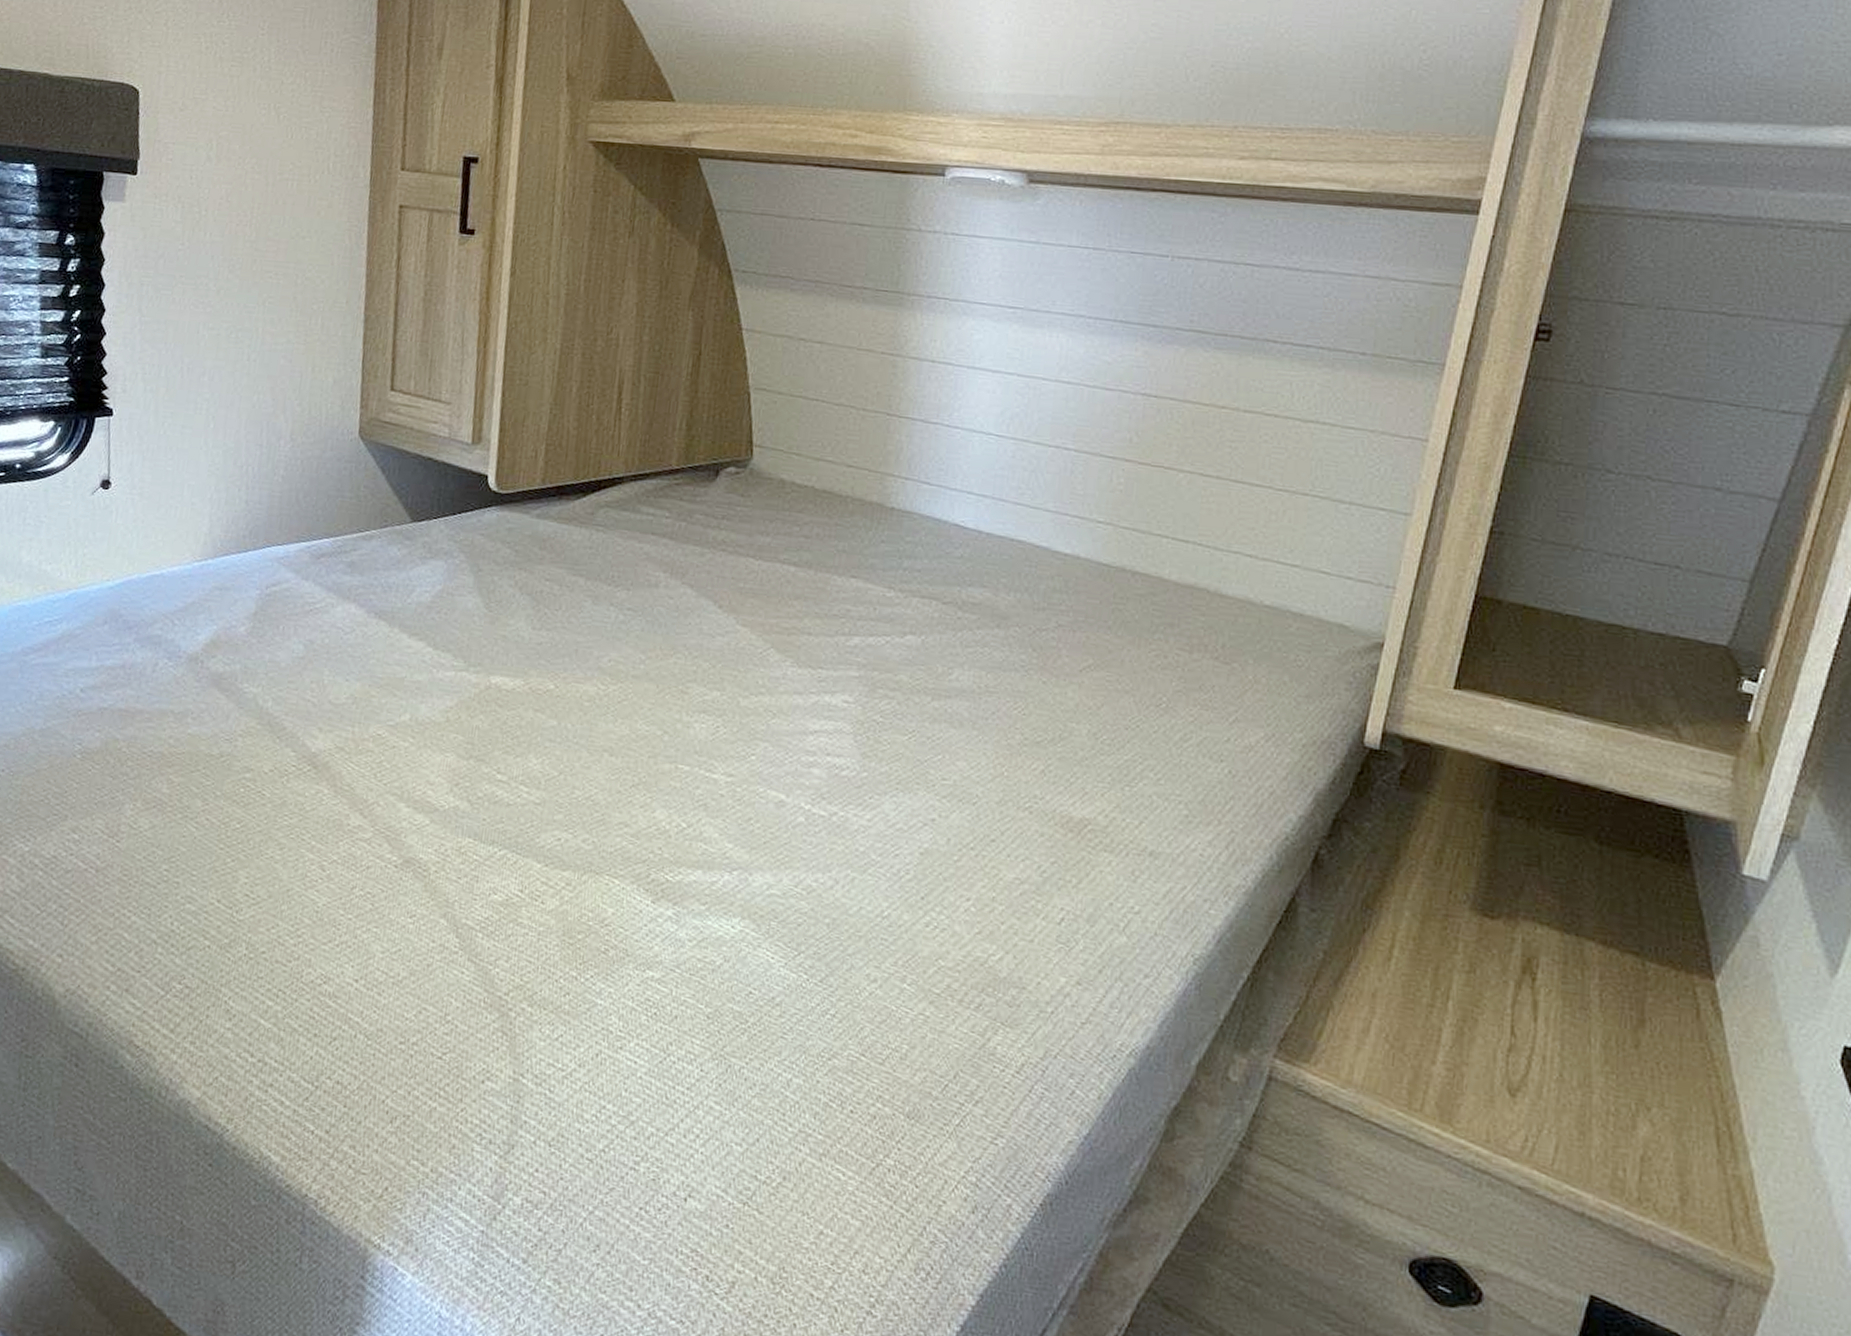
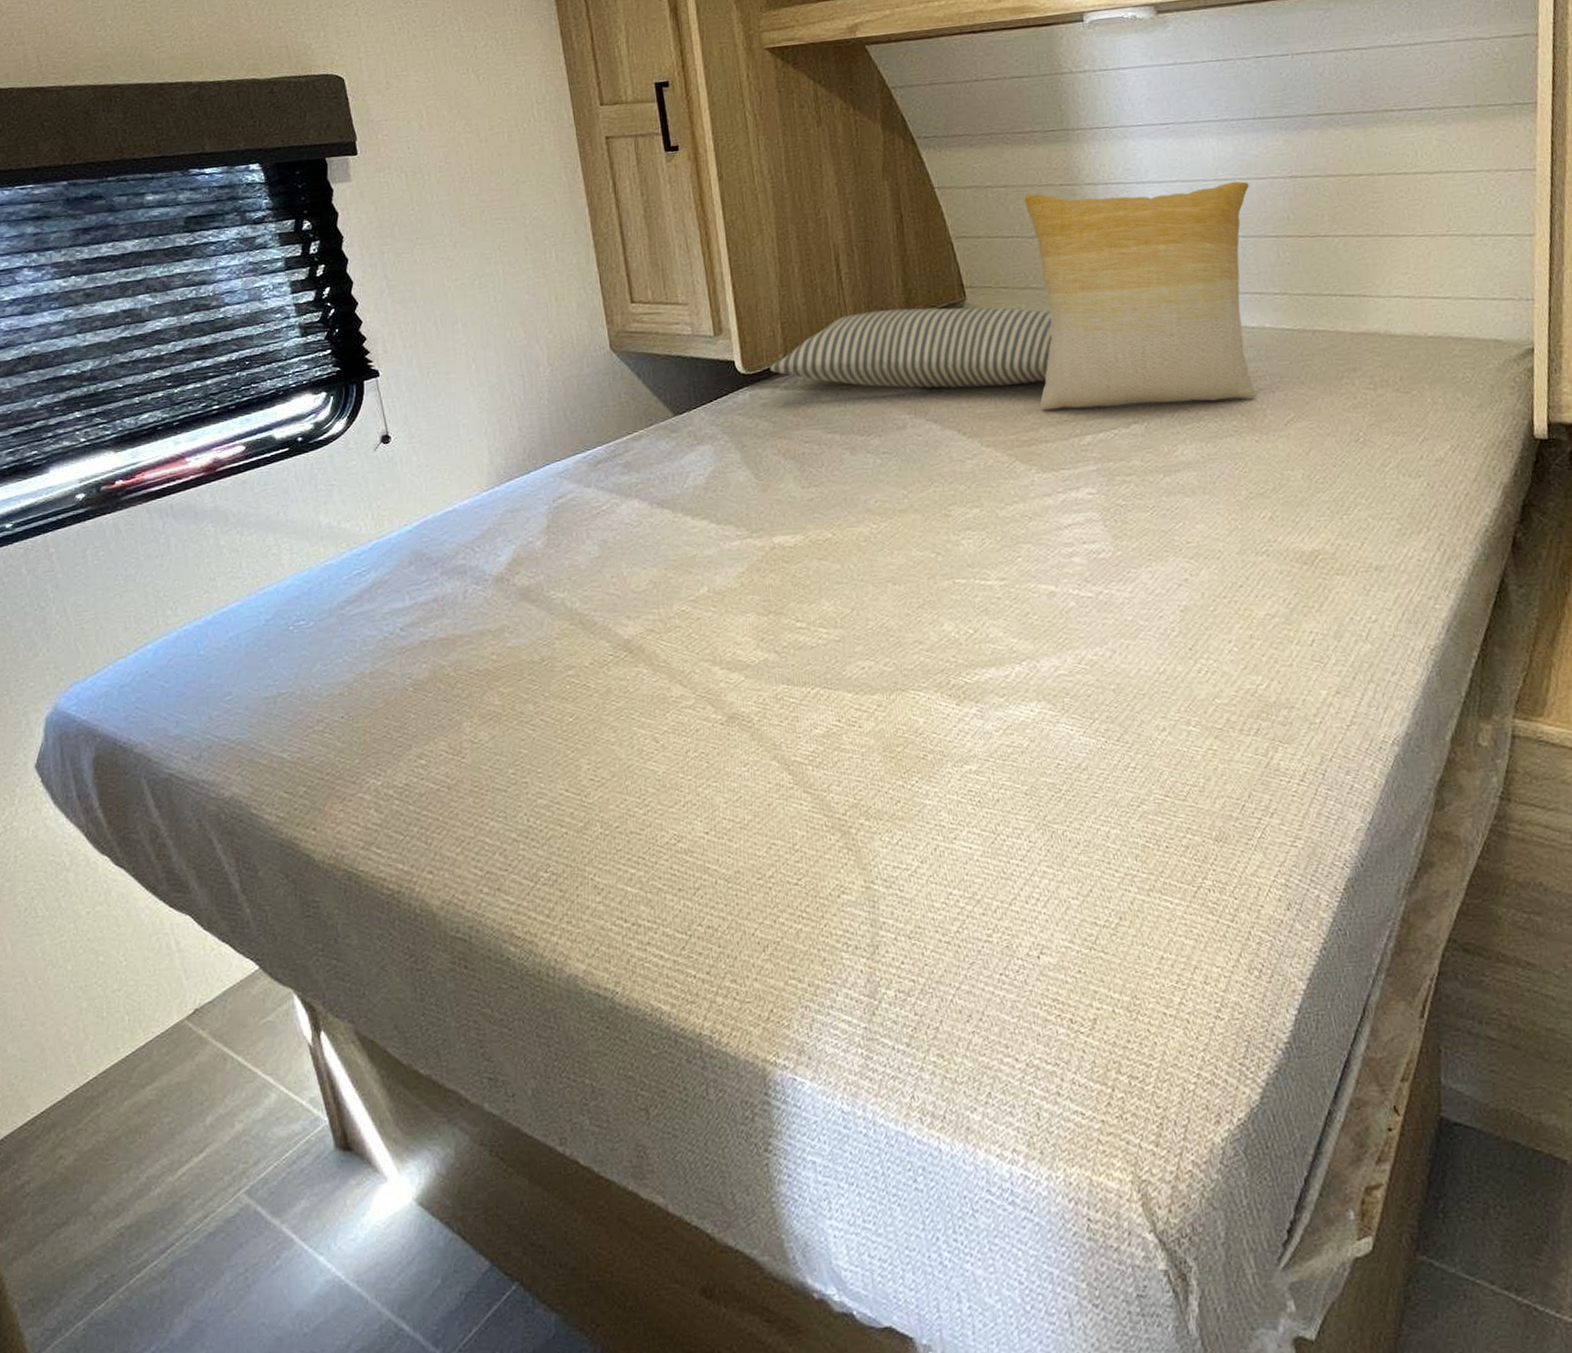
pillow: none [524,450,844,567] -> present [769,307,1053,388]
pillow: none [809,356,1094,634] -> present [1024,181,1258,411]

